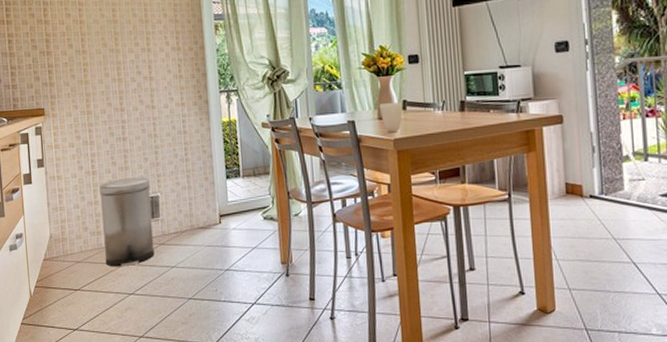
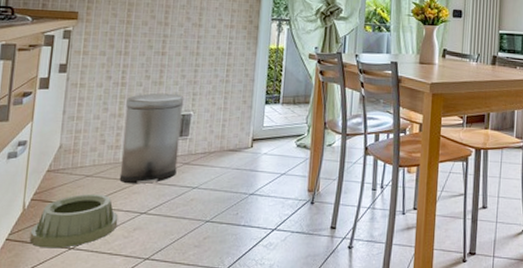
pet bowl: none [39,278,111,330] -> present [29,193,119,249]
cup: present [380,102,403,133] -> none [422,50,443,77]

